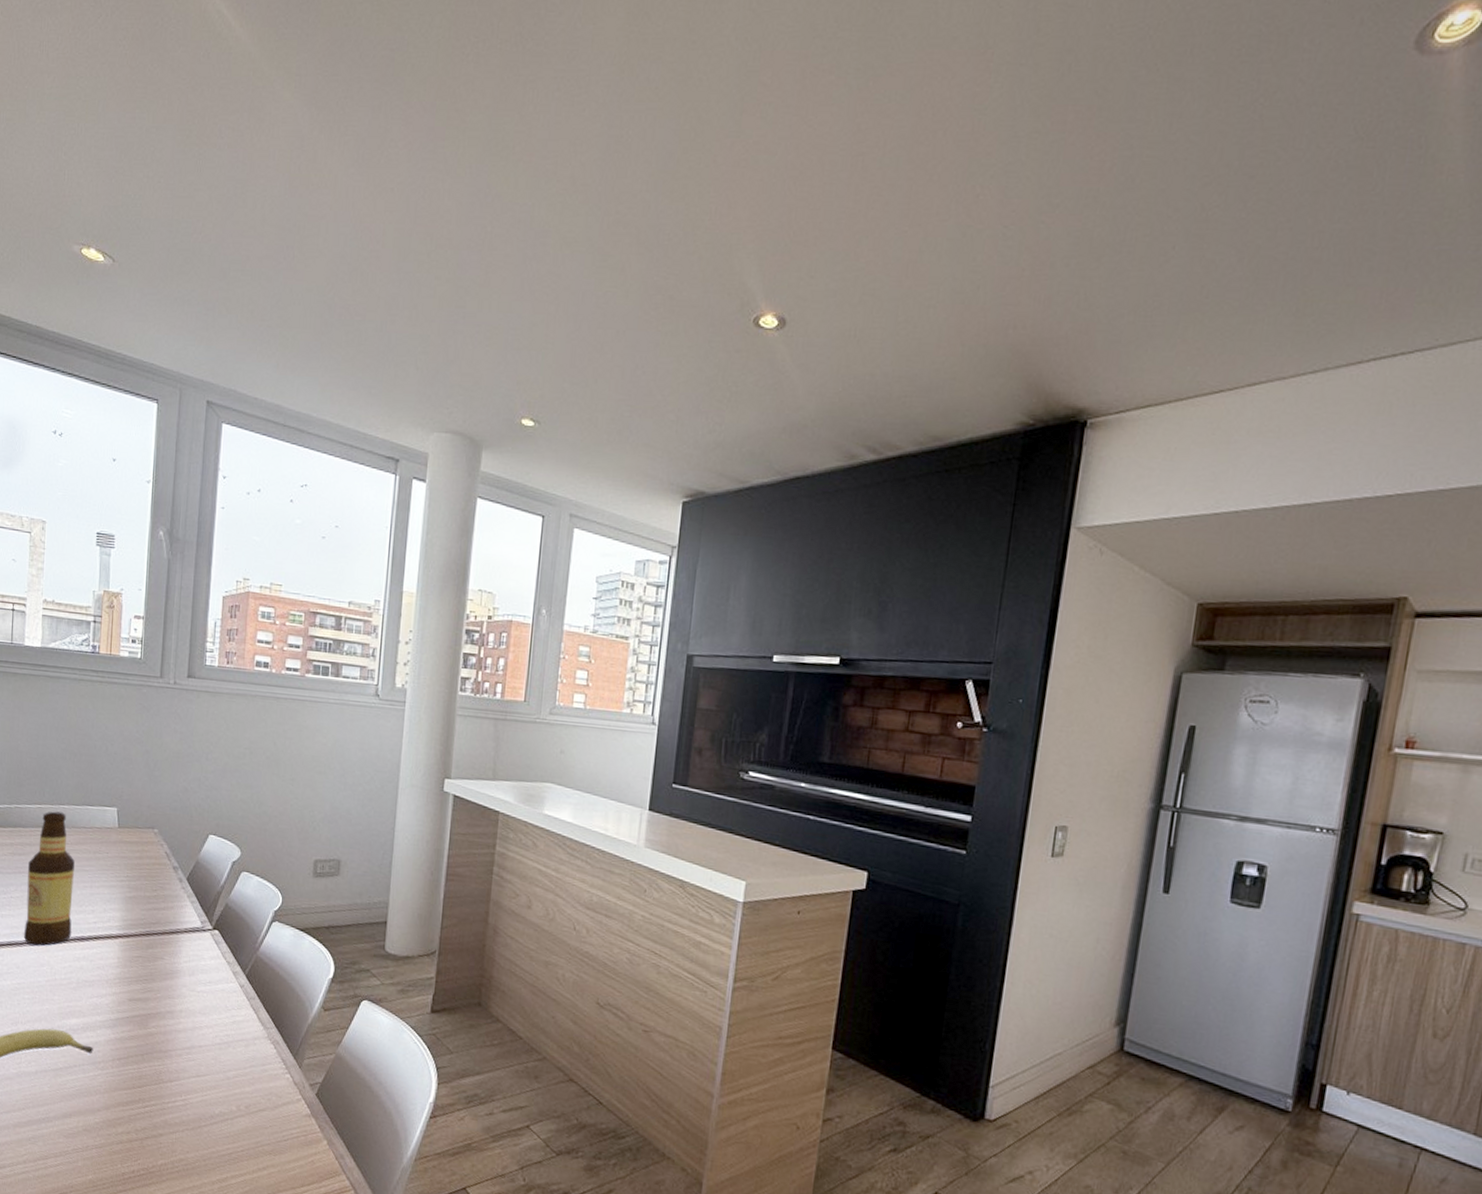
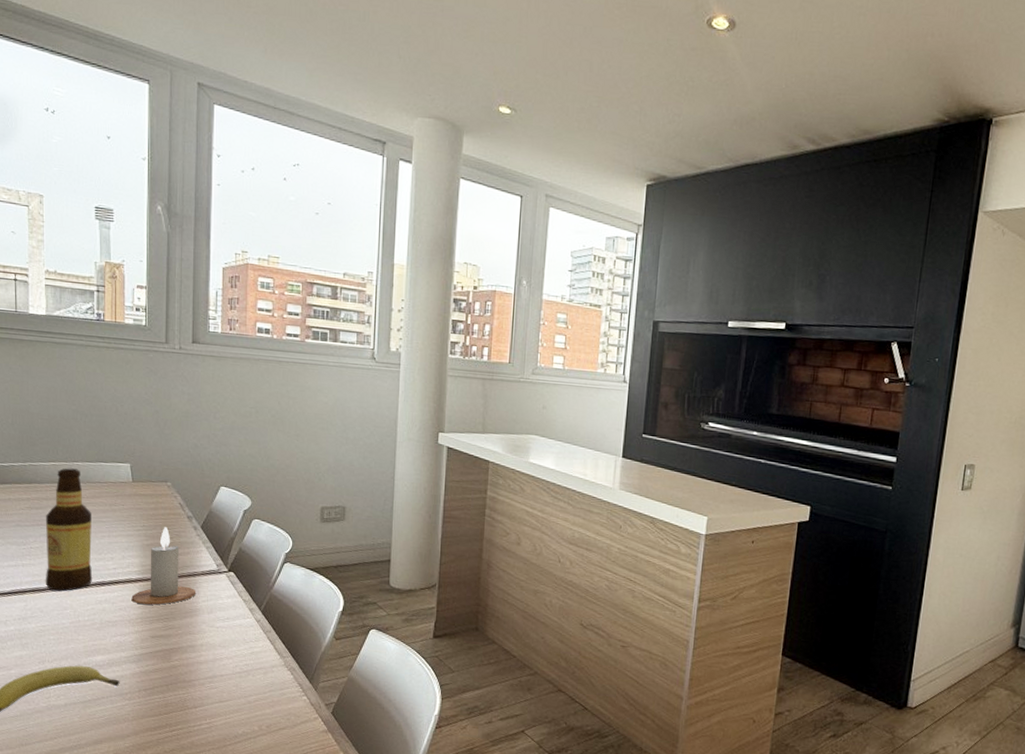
candle: none [110,878,178,965] -> present [131,527,196,605]

